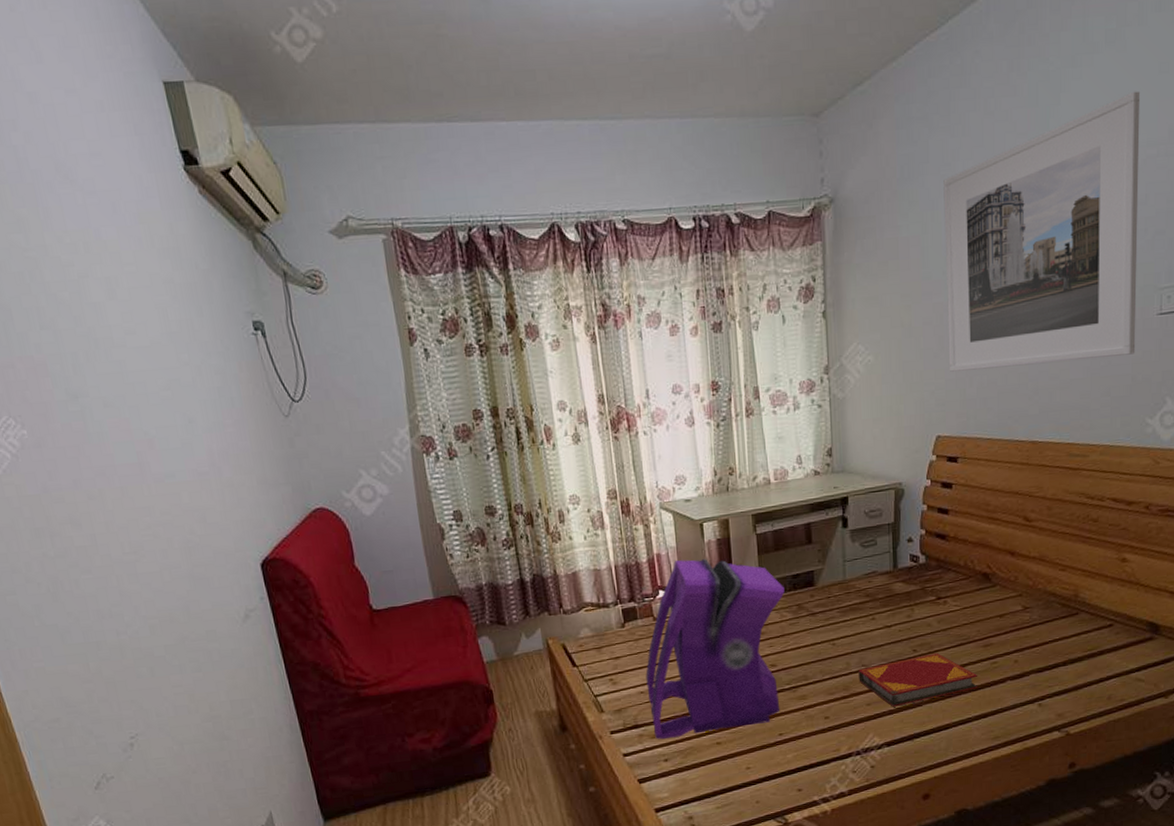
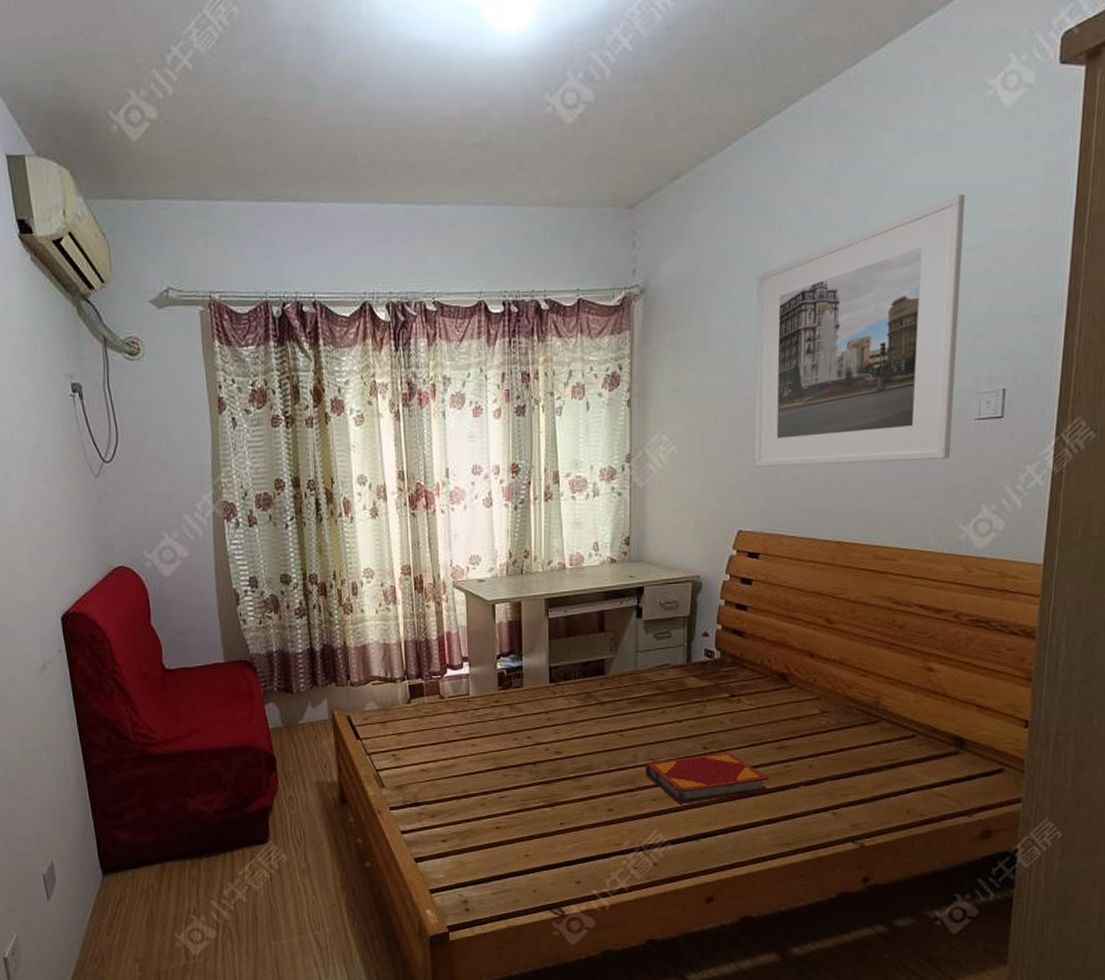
backpack: present [645,558,785,739] -> none [429,639,574,819]

